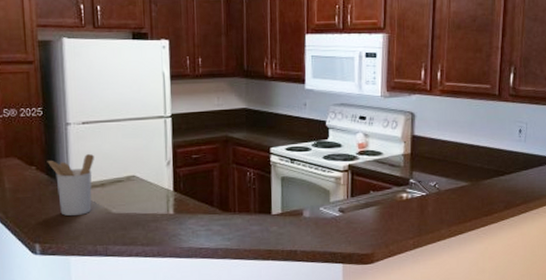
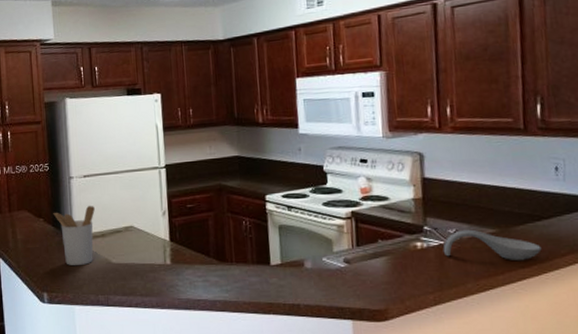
spoon rest: none [424,182,502,210] -> present [442,229,542,261]

